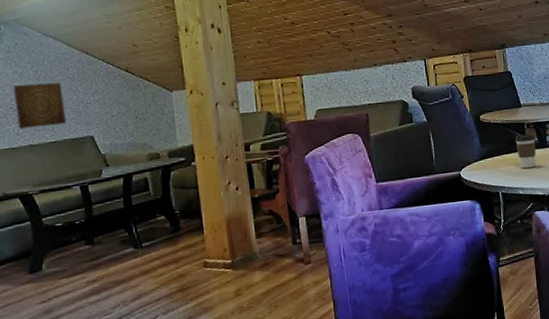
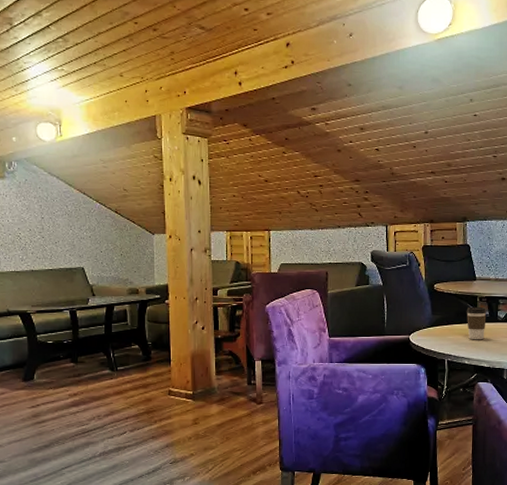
wall art: present [14,83,66,129] -> none [22,217,62,256]

